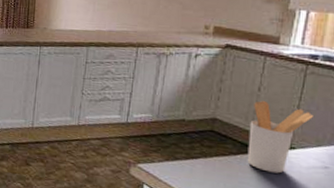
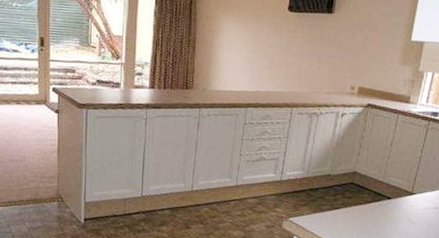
utensil holder: present [247,101,313,174] -> none [378,154,430,216]

